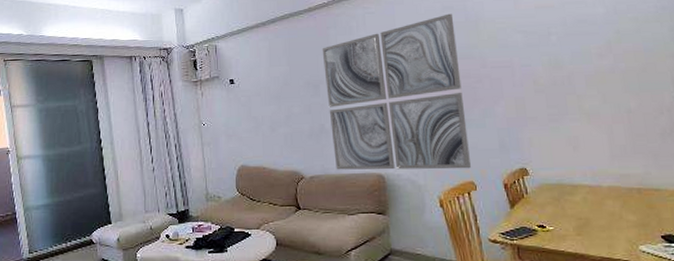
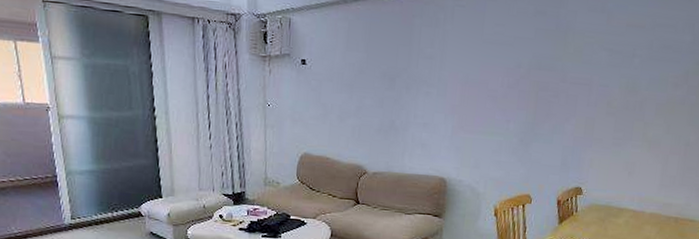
wall art: present [322,13,472,170] -> none [400,19,544,182]

